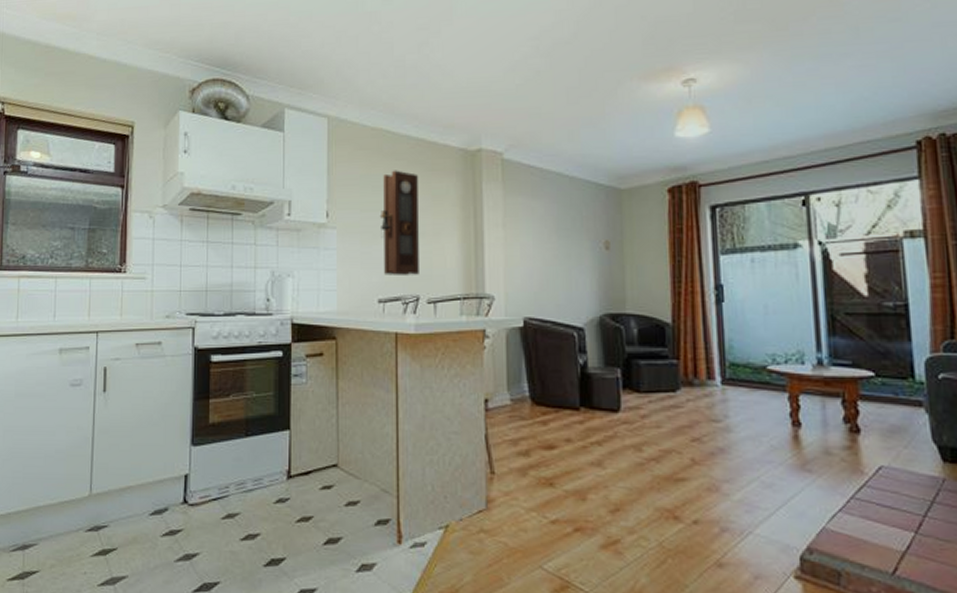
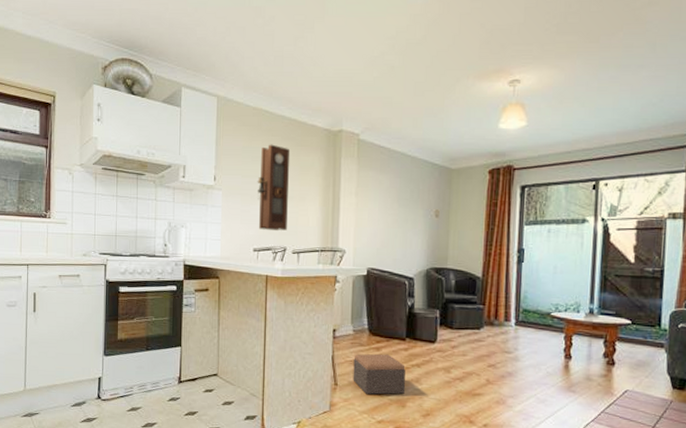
footstool: none [513,429,585,485] -> present [353,353,406,395]

